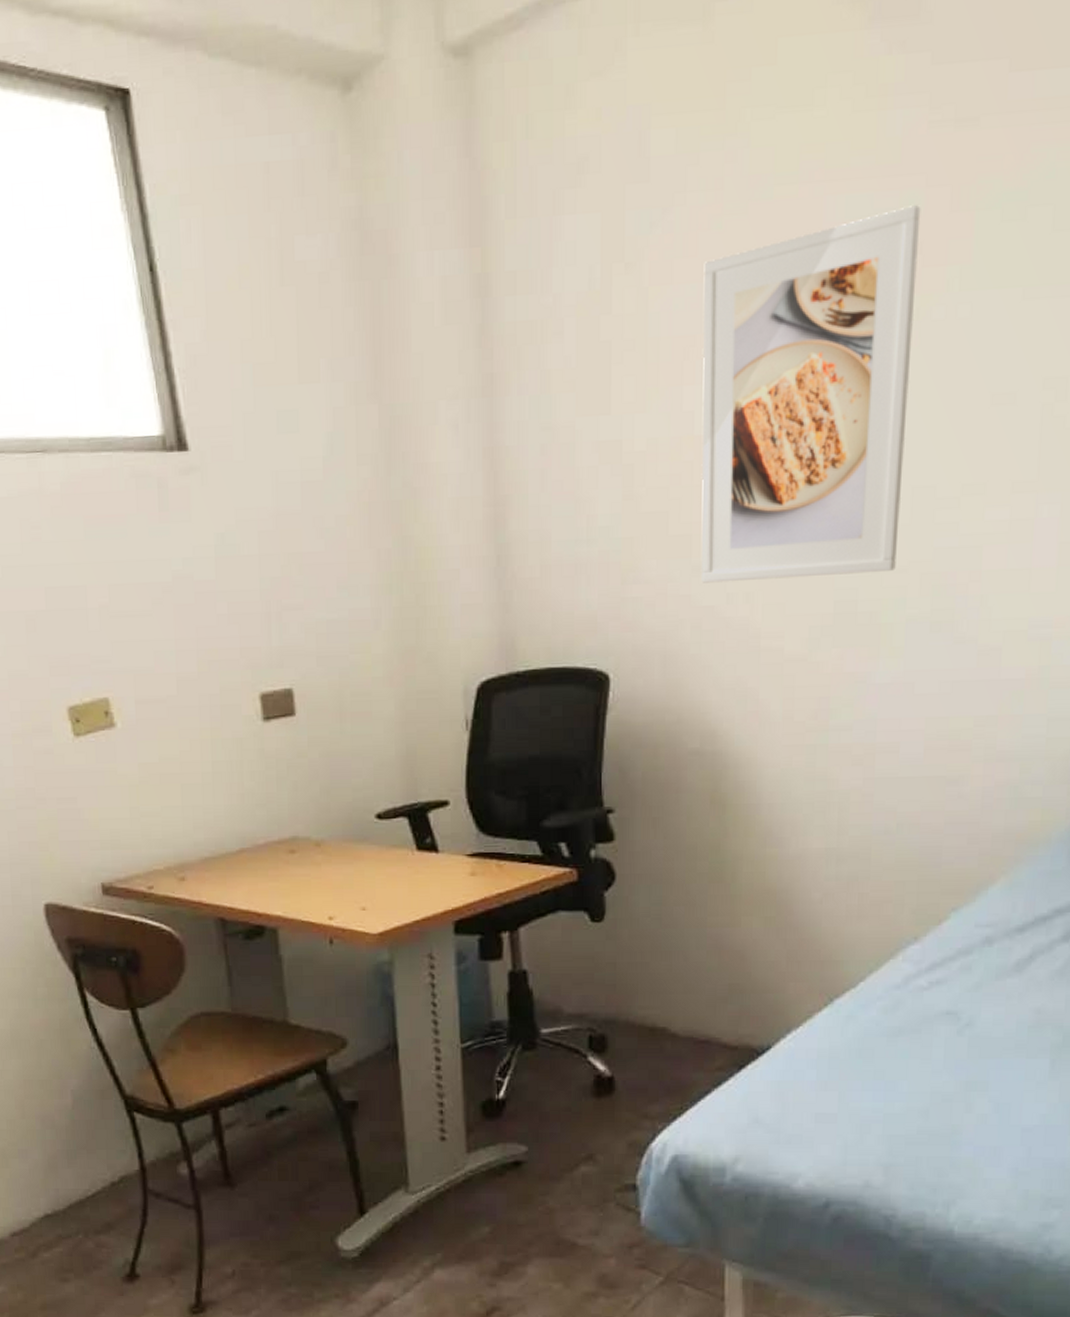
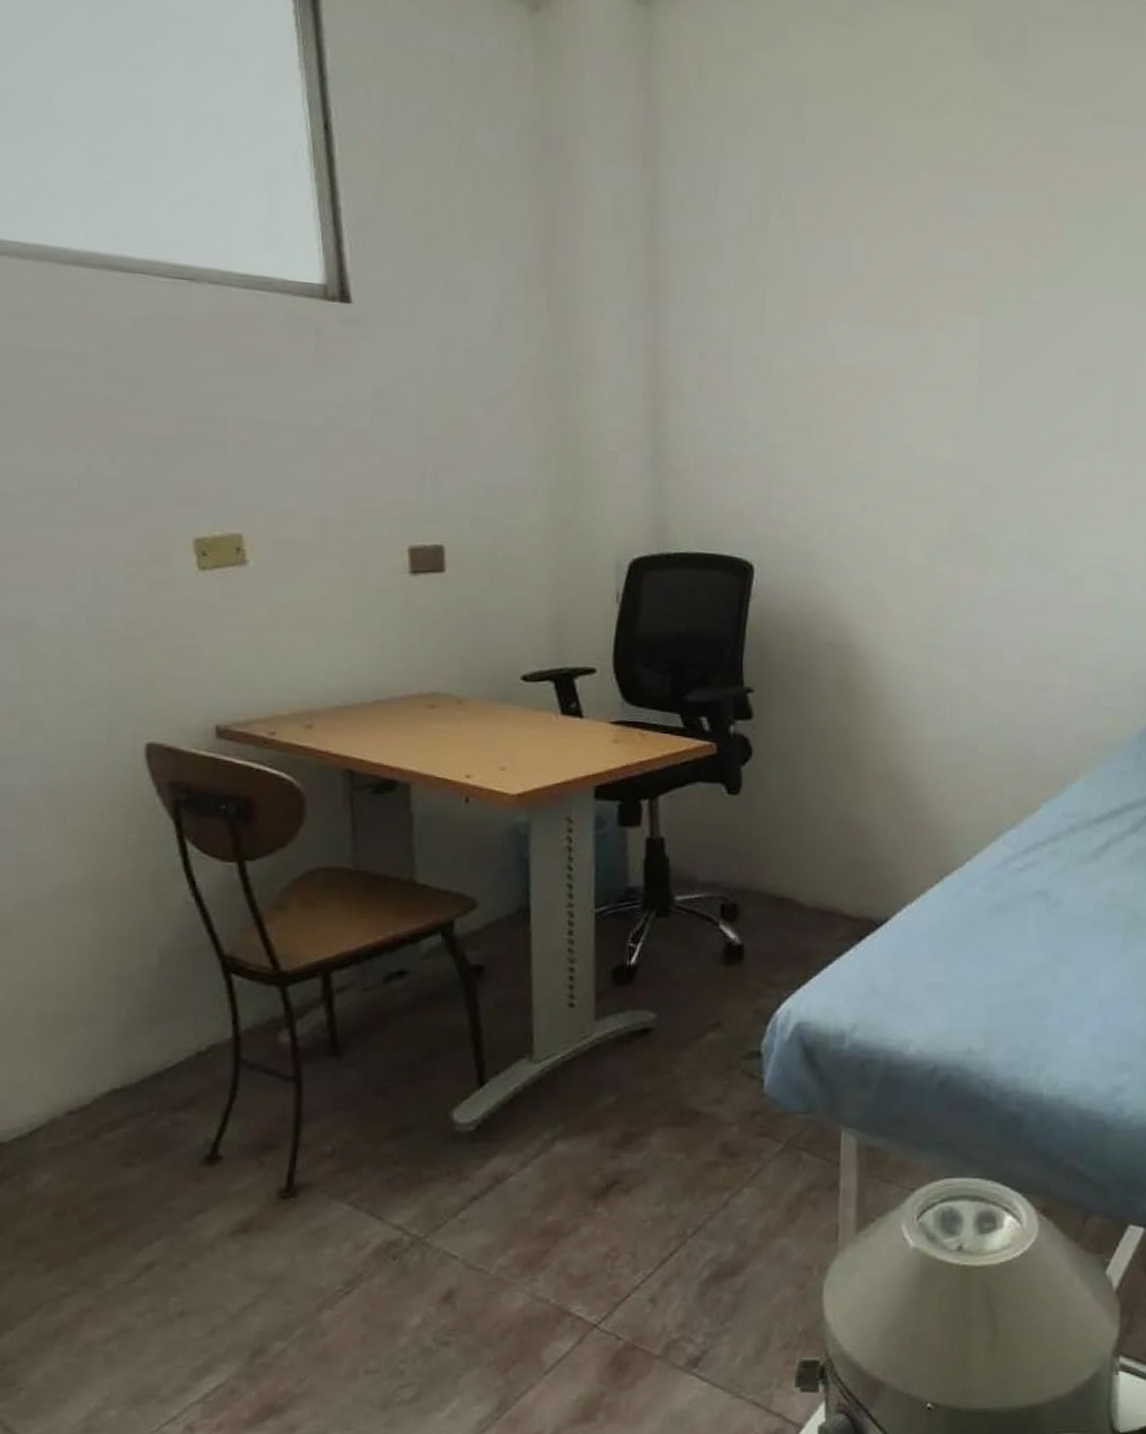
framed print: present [701,205,921,583] -> none [838,207,1024,502]

